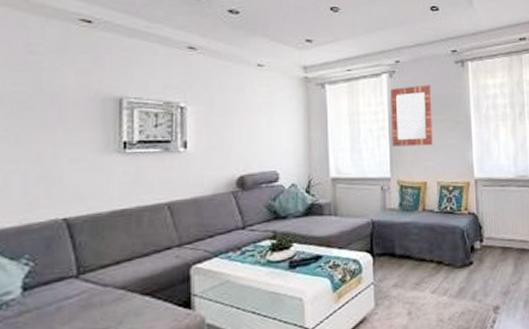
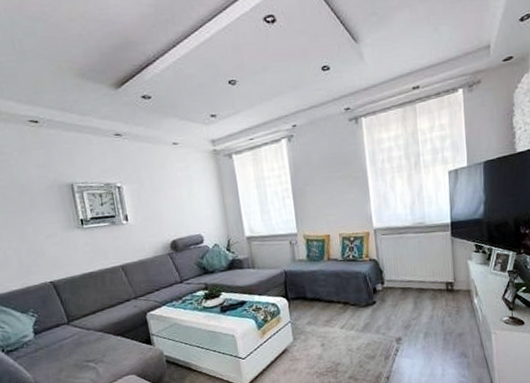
home mirror: present [391,85,433,147] -> none [290,144,333,205]

